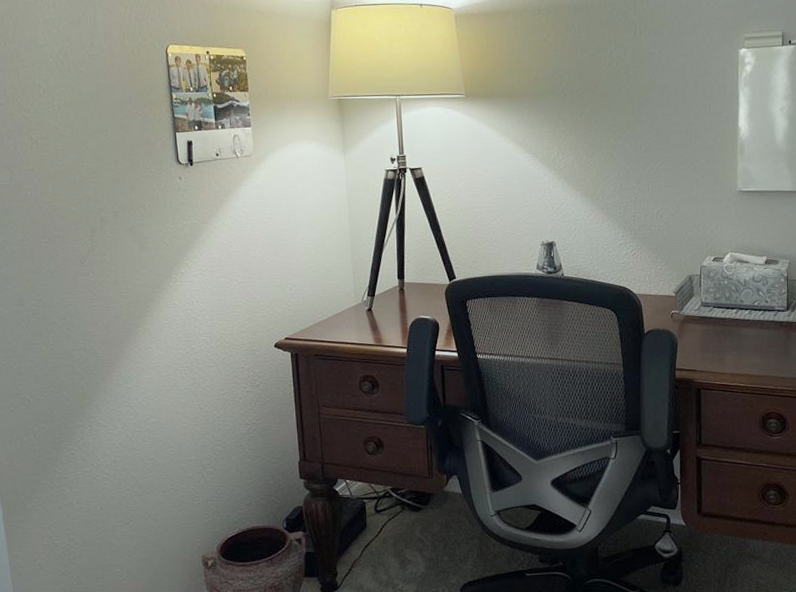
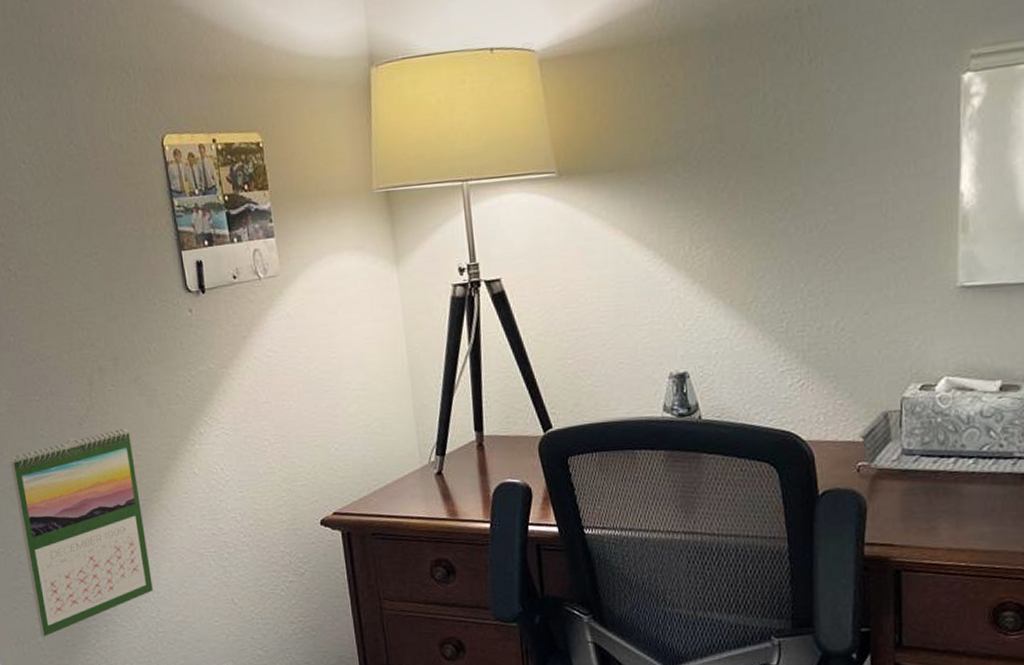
calendar: none [18,267,133,435] -> present [10,428,153,637]

